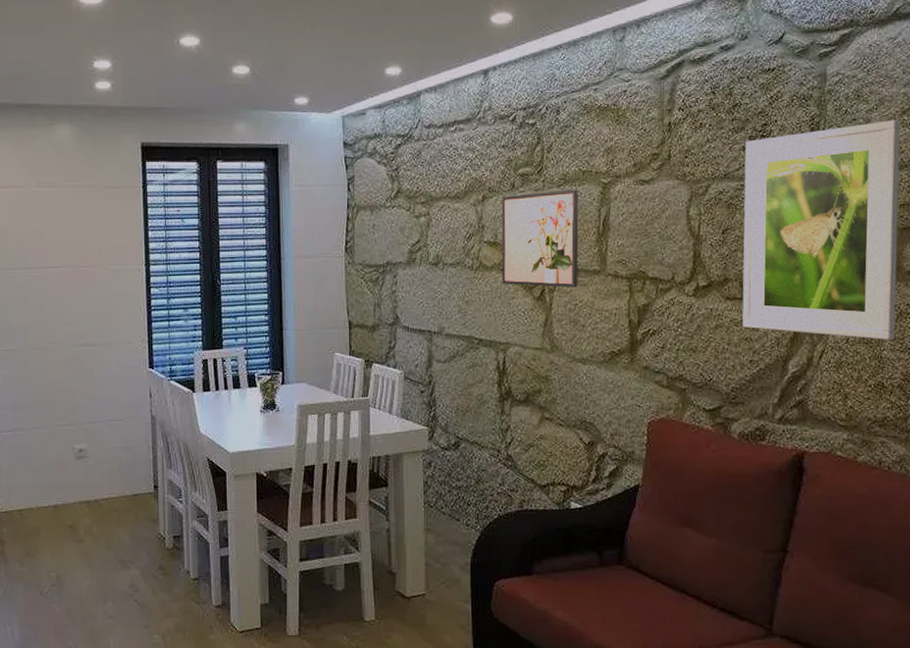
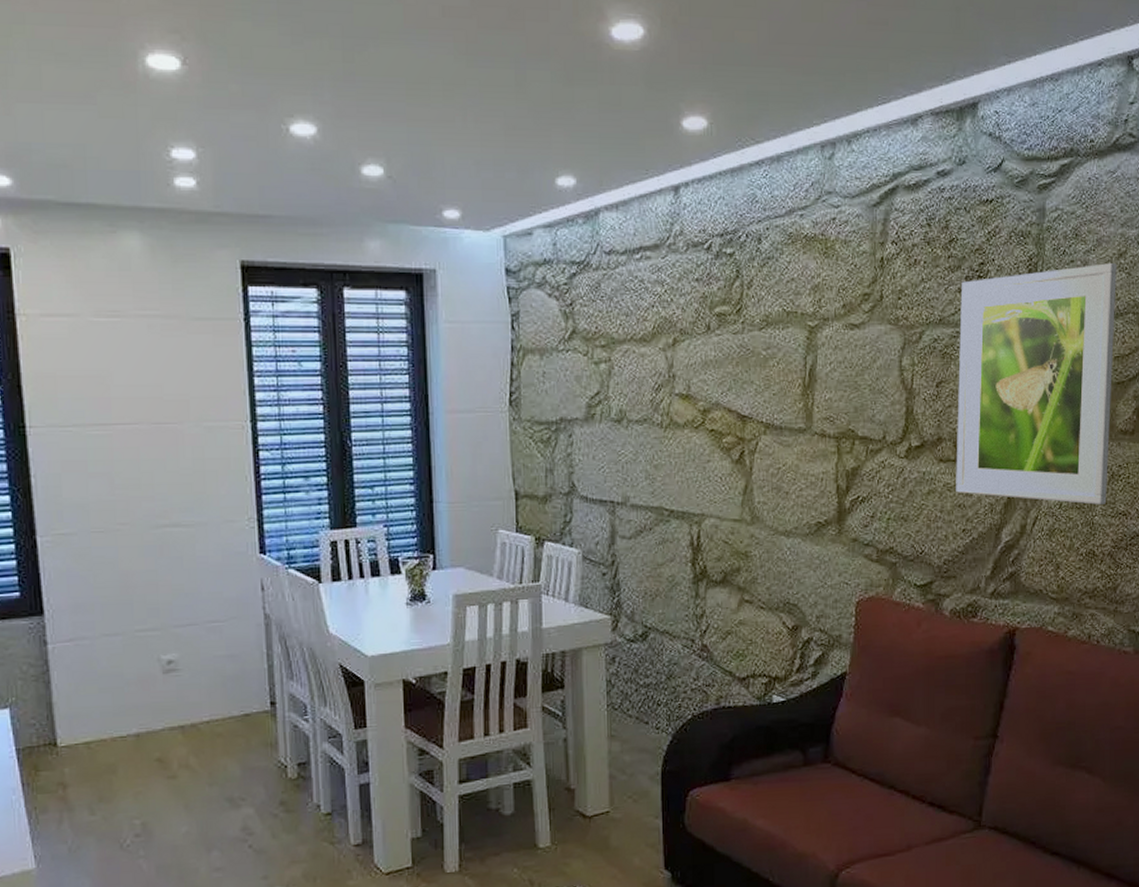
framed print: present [501,189,579,287] -> none [695,333,782,448]

